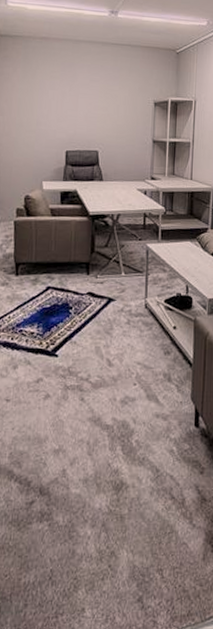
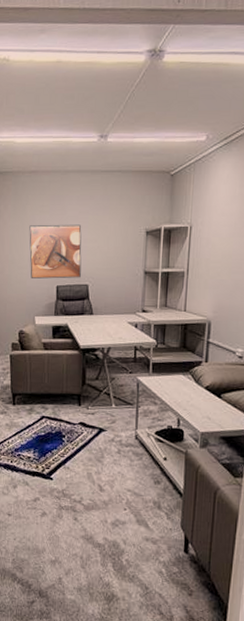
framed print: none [38,89,92,144] -> present [29,224,82,279]

